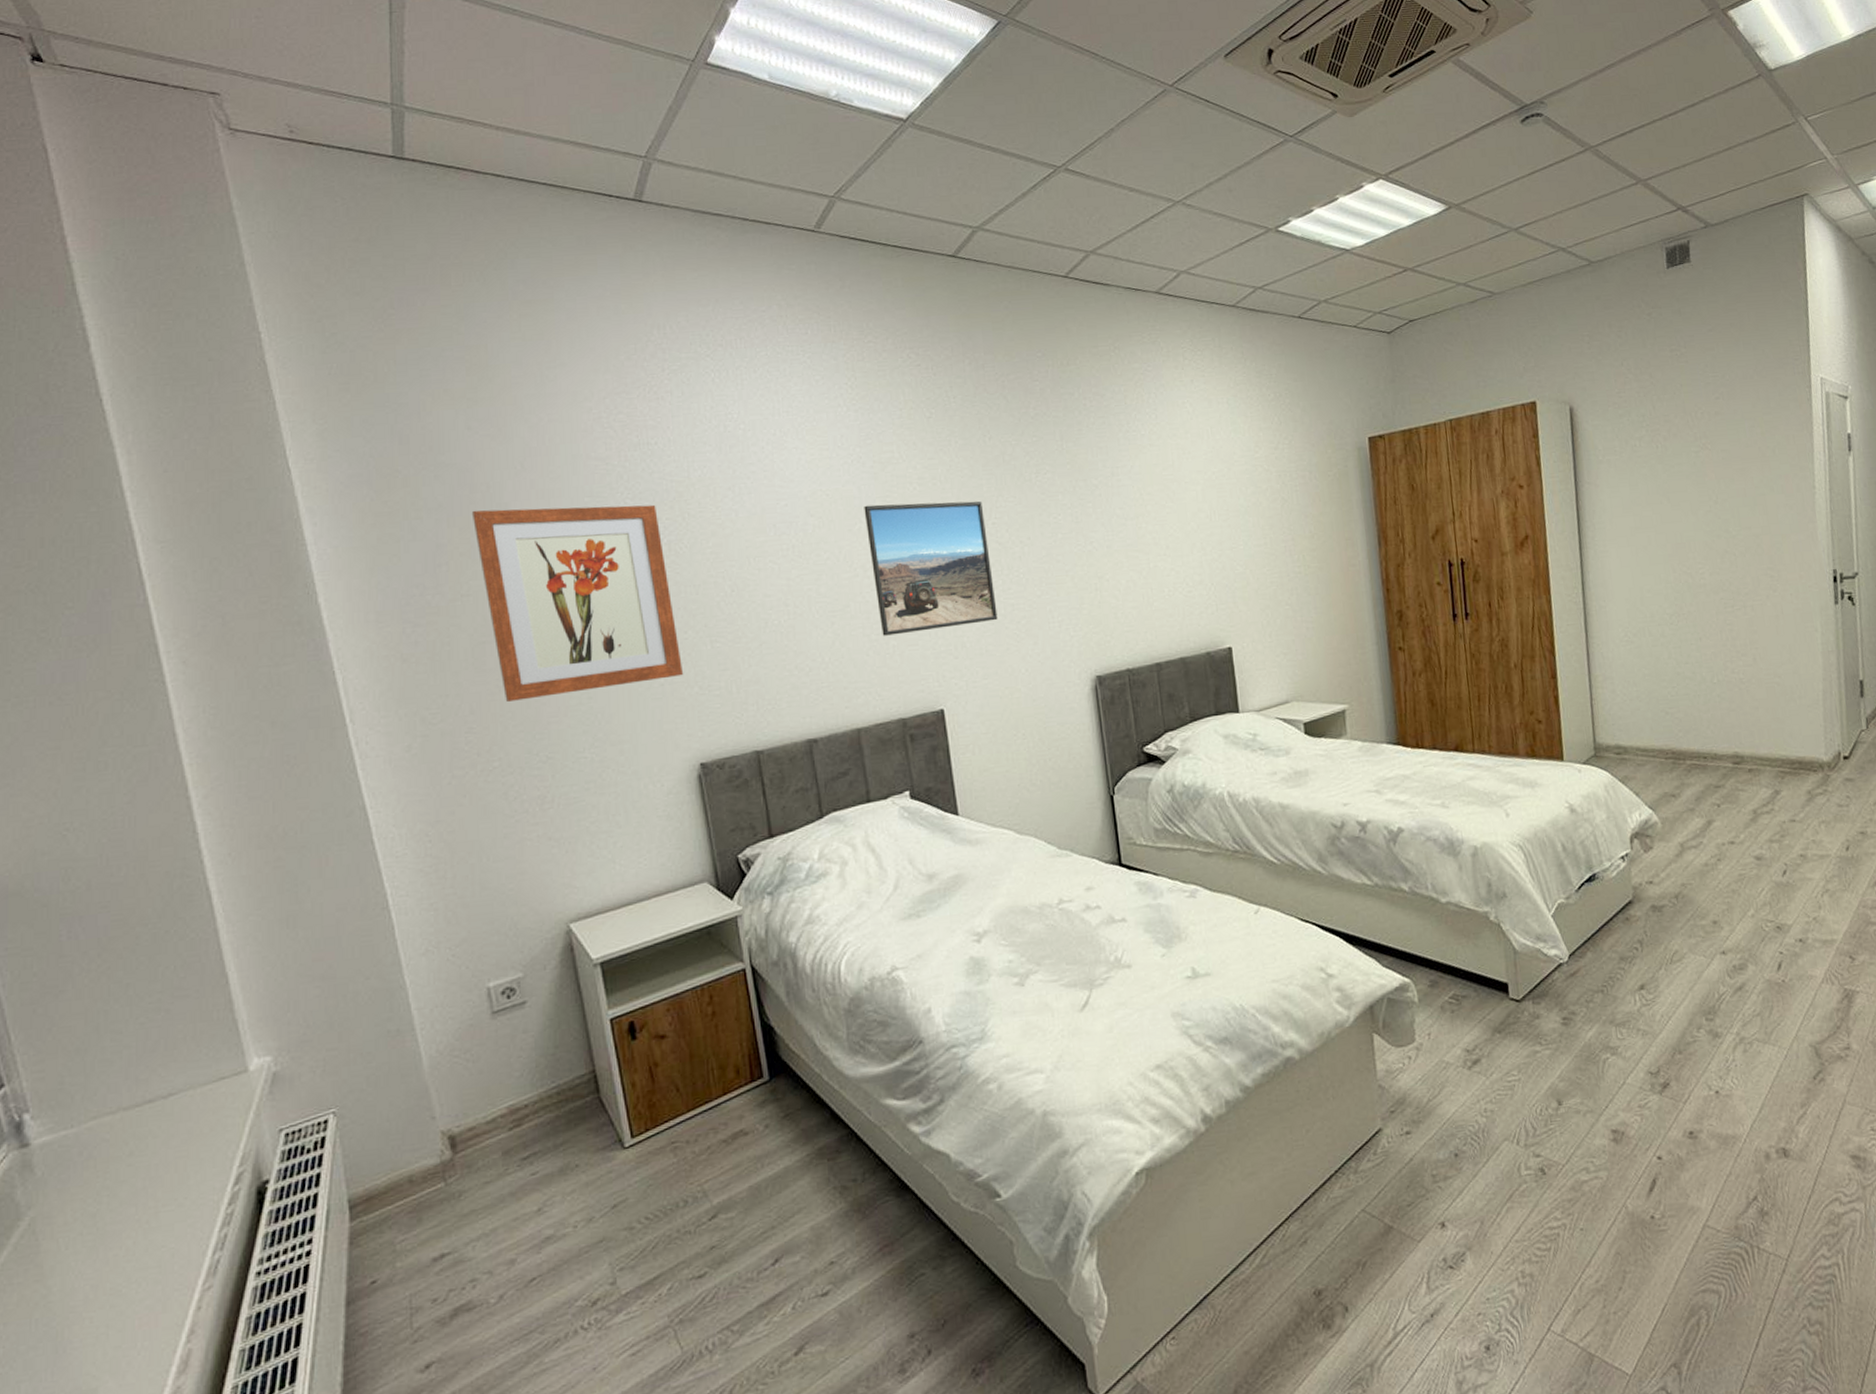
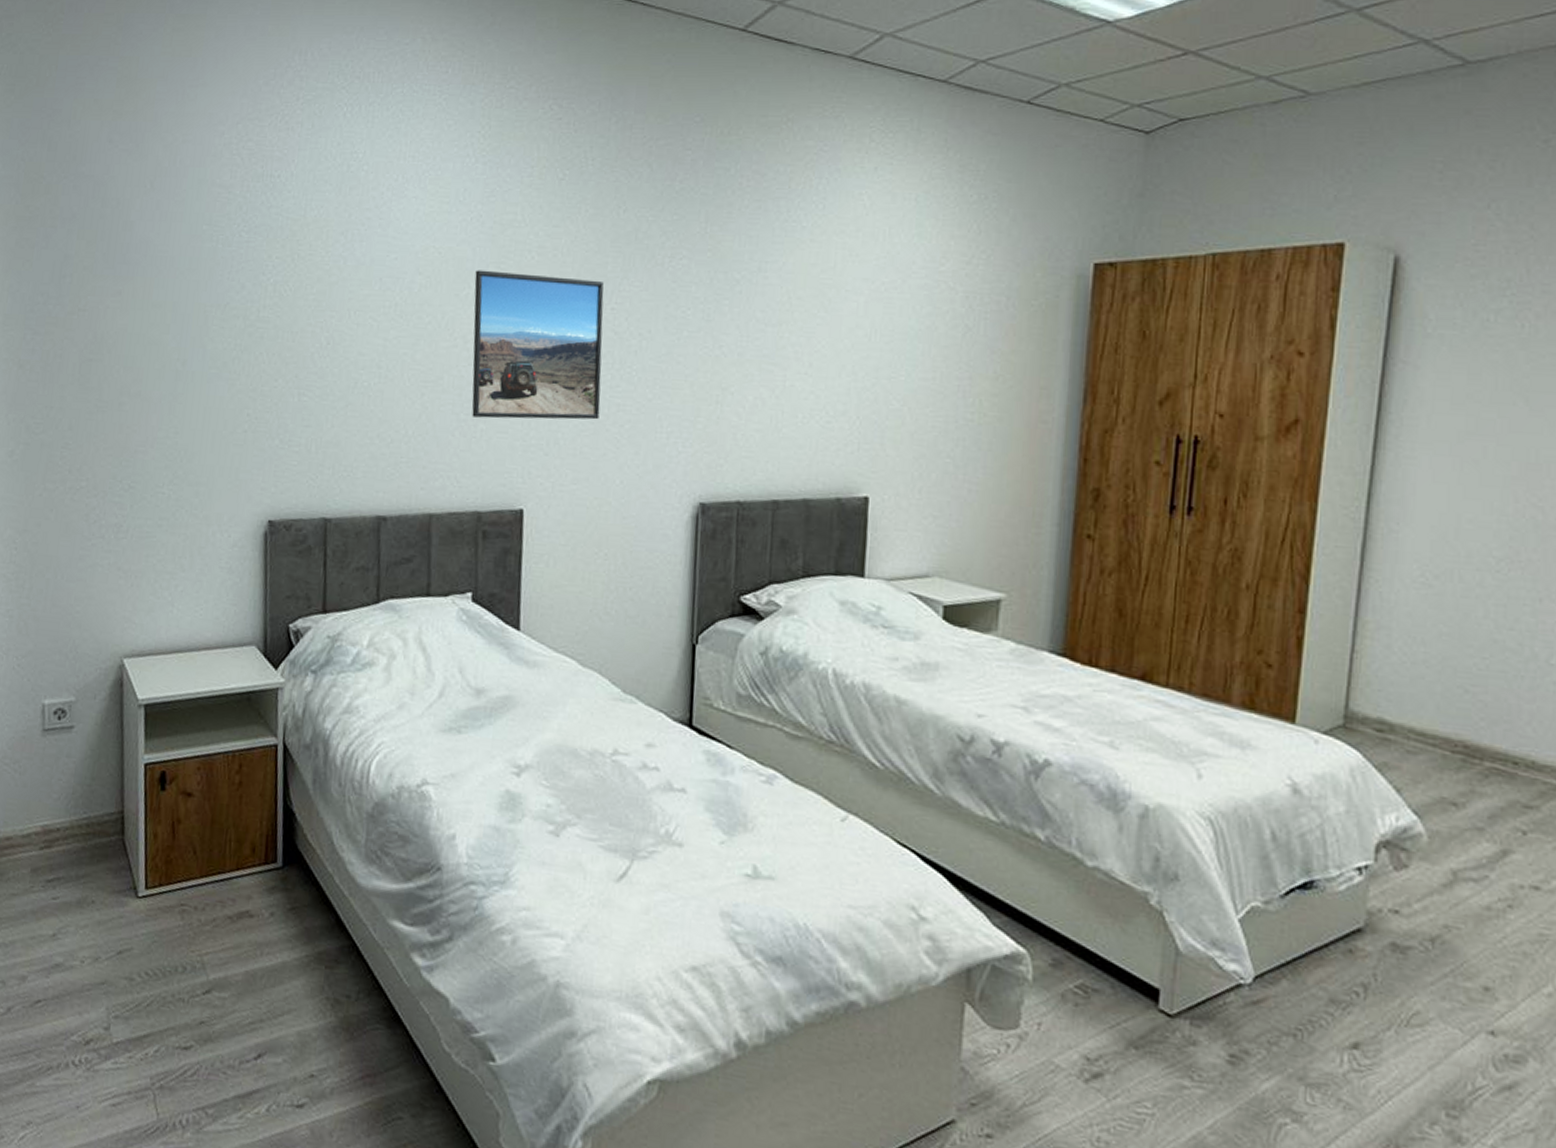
wall art: present [471,504,684,702] -> none [99,225,269,426]

